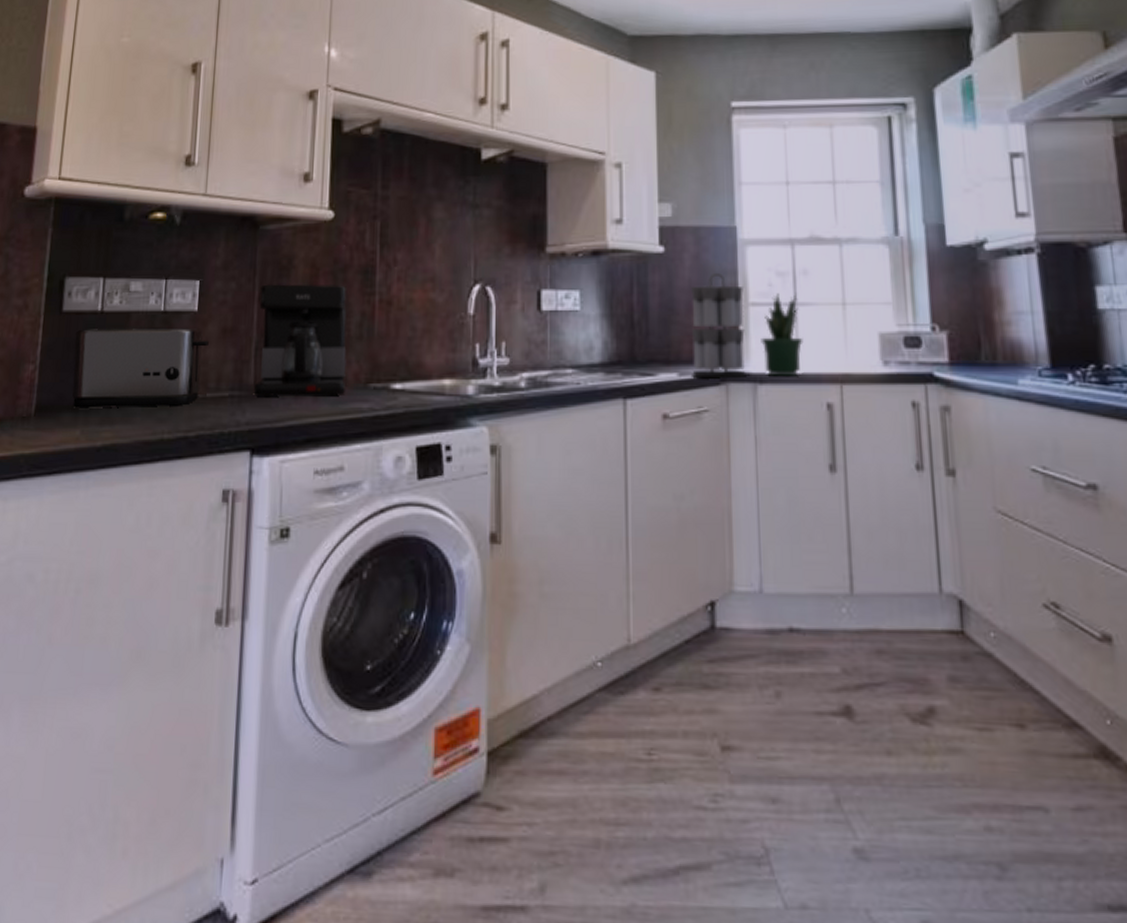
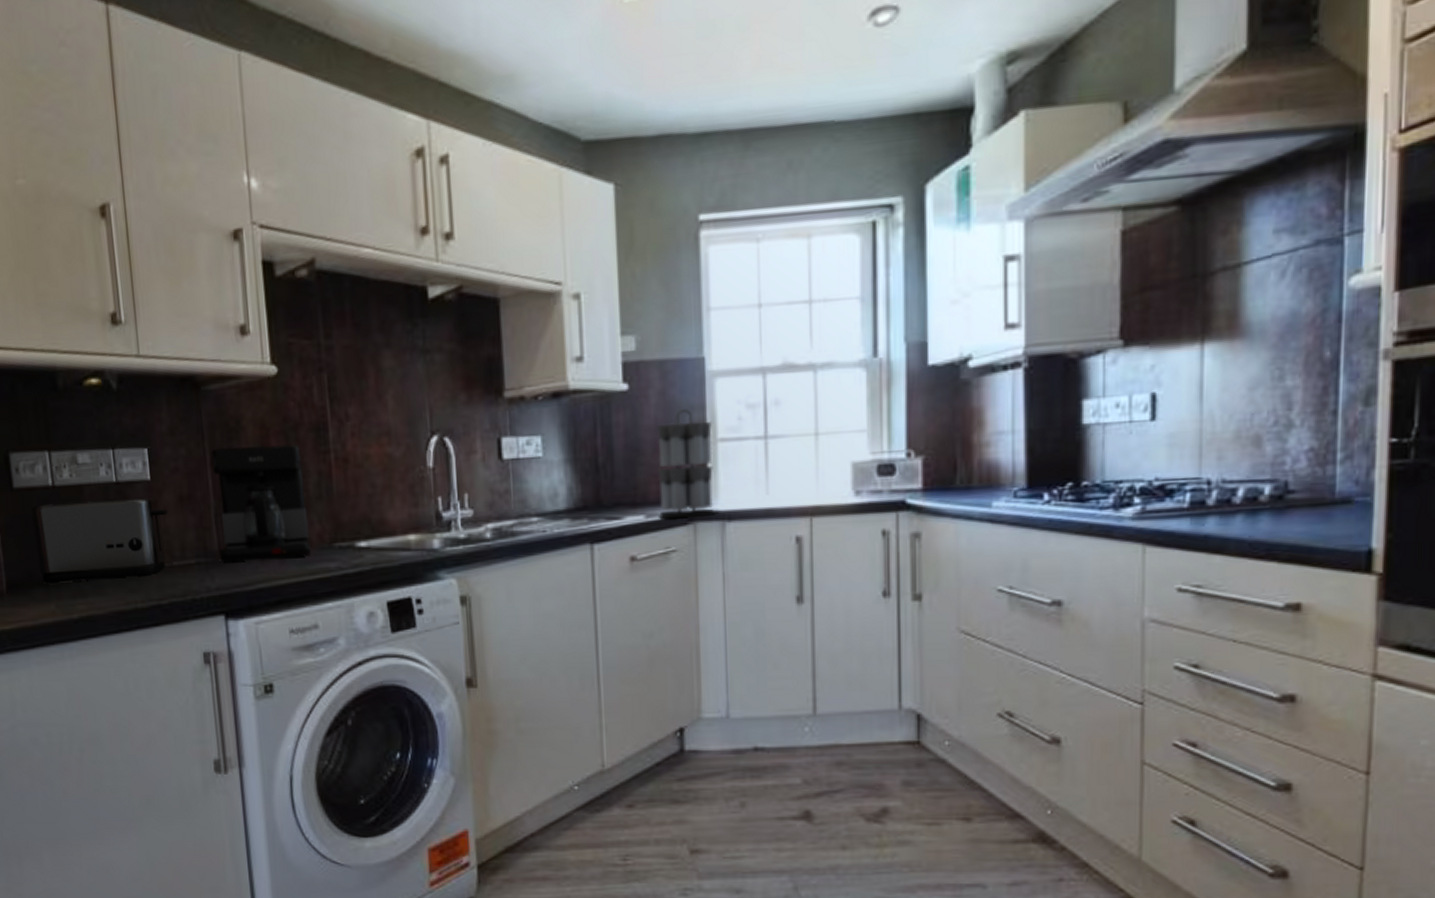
planter: present [761,292,803,377] -> none [730,426,773,514]

